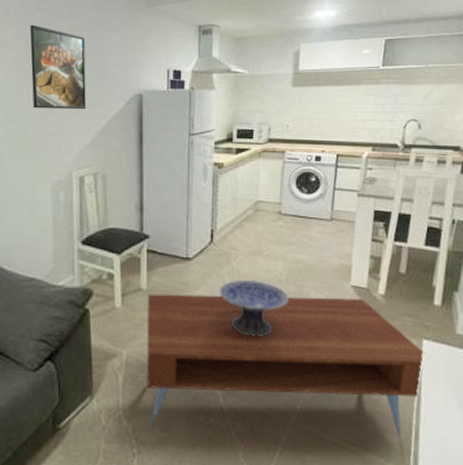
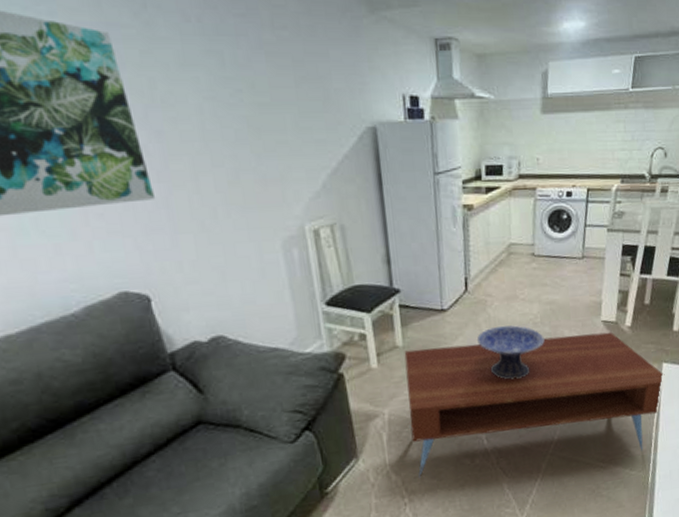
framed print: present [30,24,86,110] -> none [222,35,310,149]

